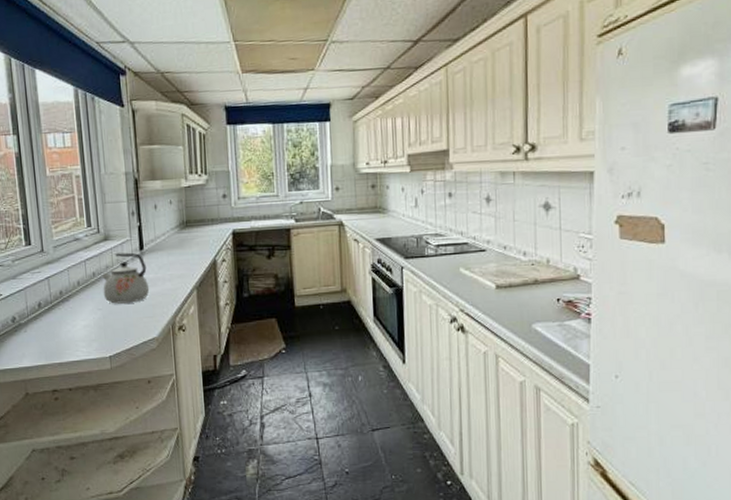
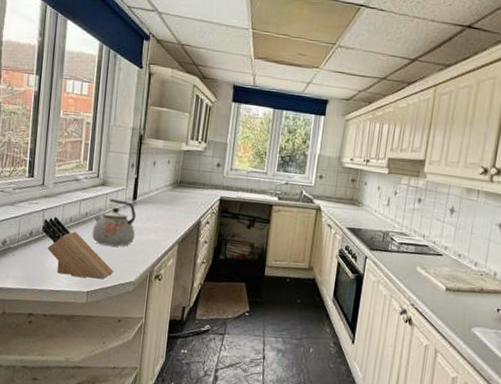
knife block: none [50,282,134,343] -> present [42,216,114,279]

